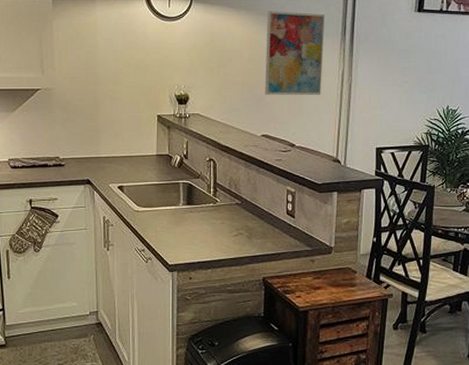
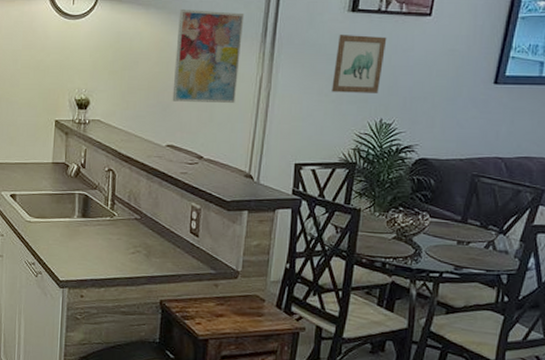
wall art: none [404,32,449,83] -> present [331,35,387,93]

